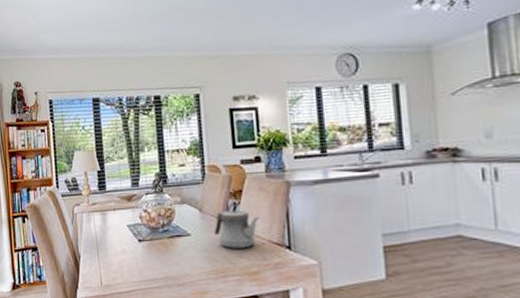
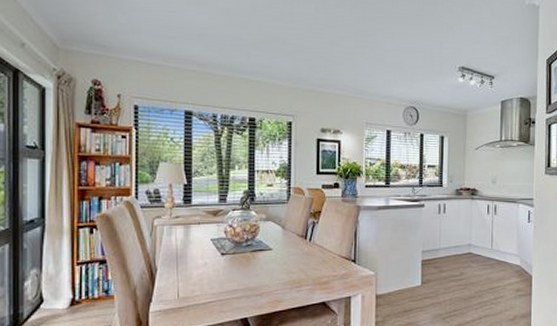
teapot: present [214,208,260,249] -> none [294,227,333,262]

